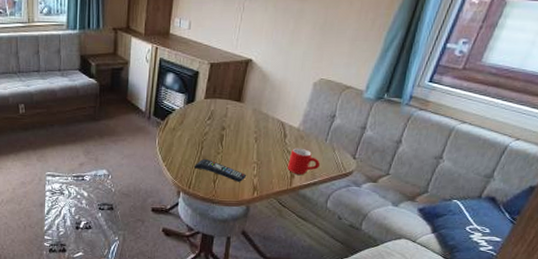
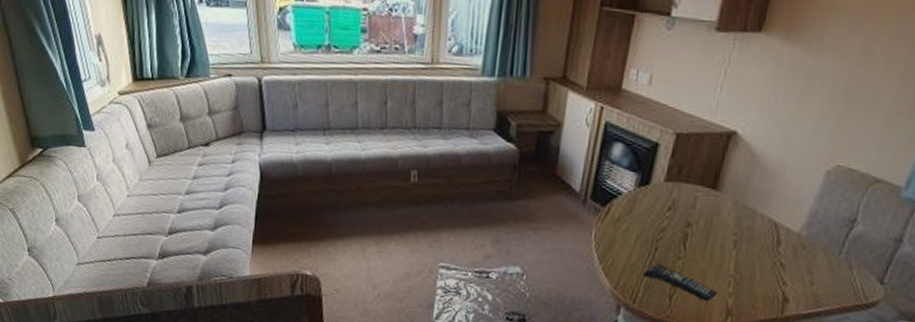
mug: present [287,148,320,175] -> none [779,260,828,300]

